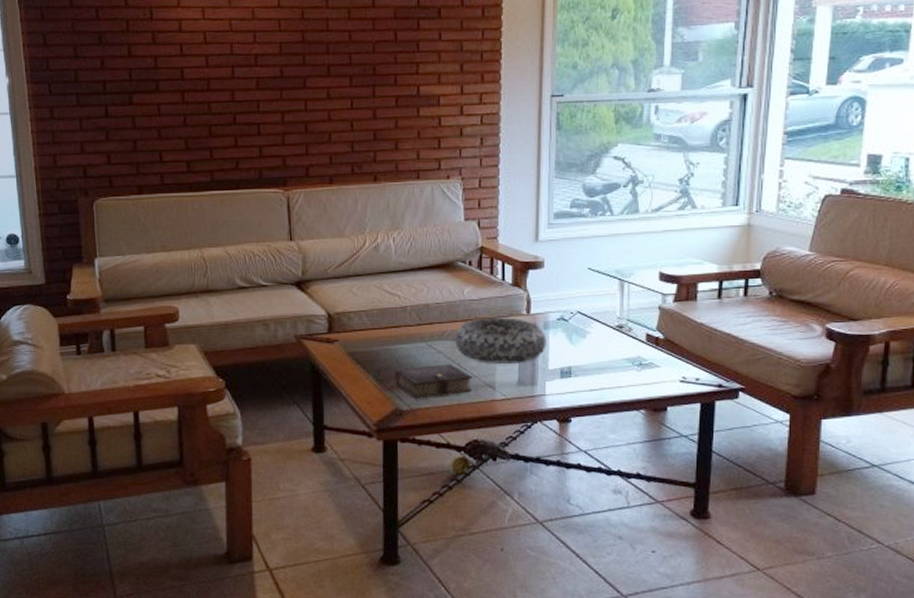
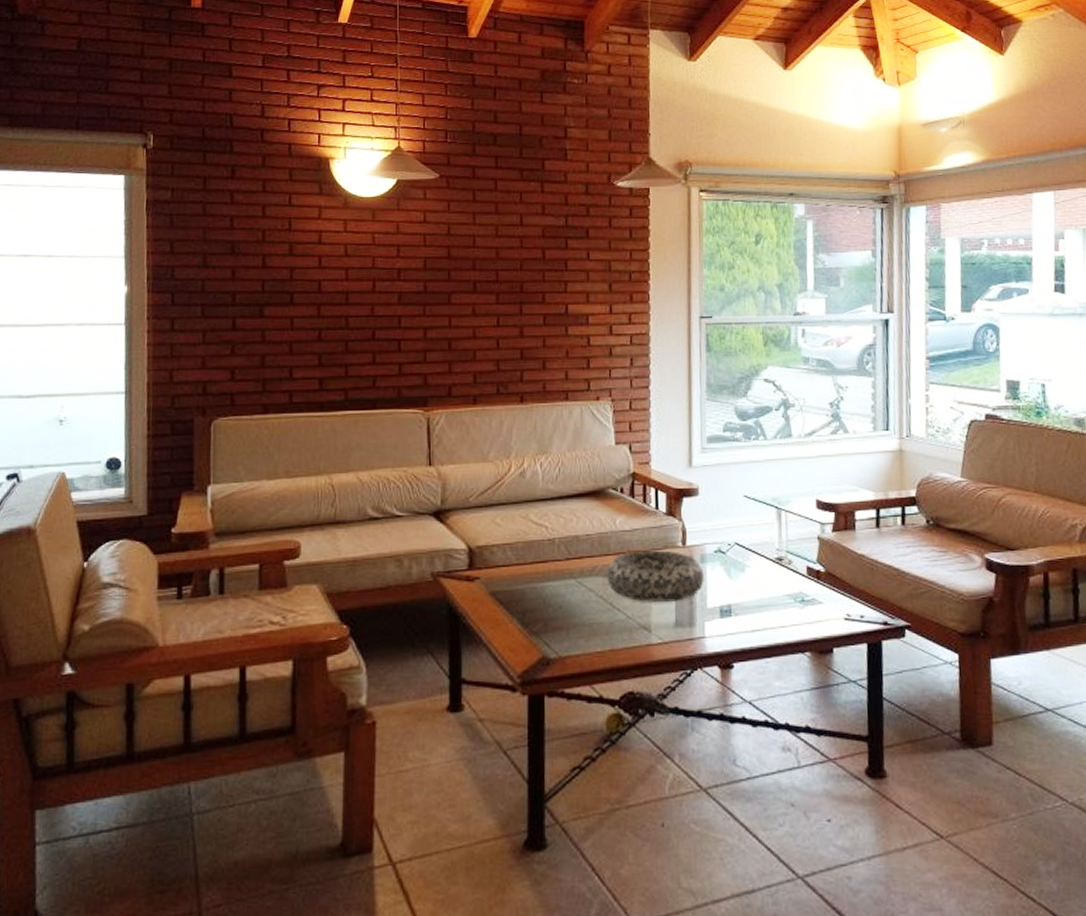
book: present [381,364,473,399] -> none [526,603,627,645]

